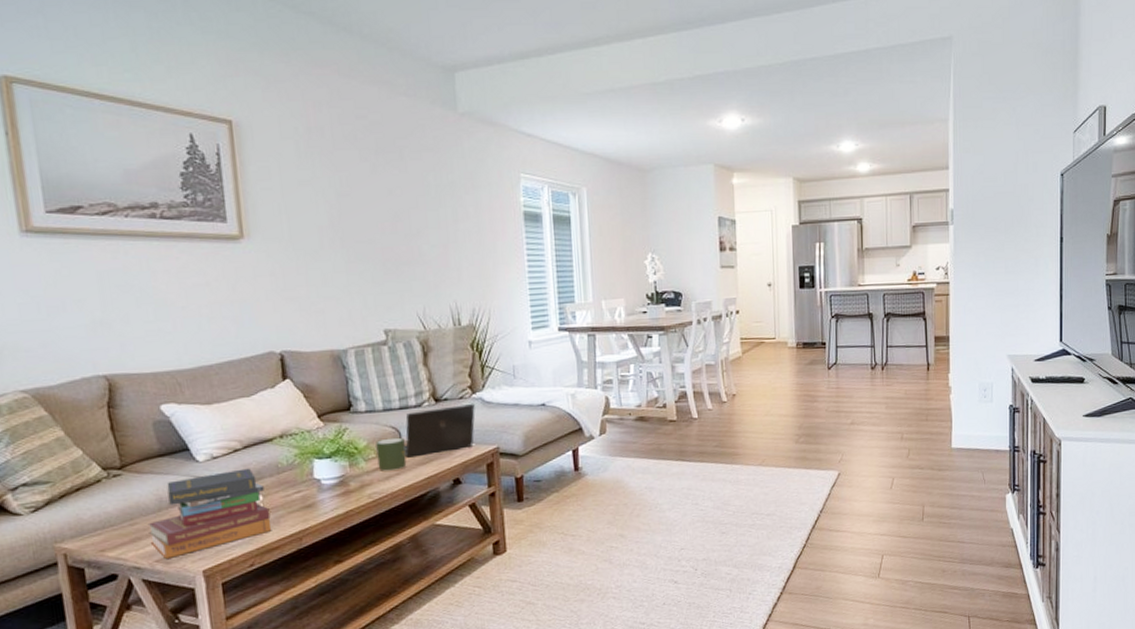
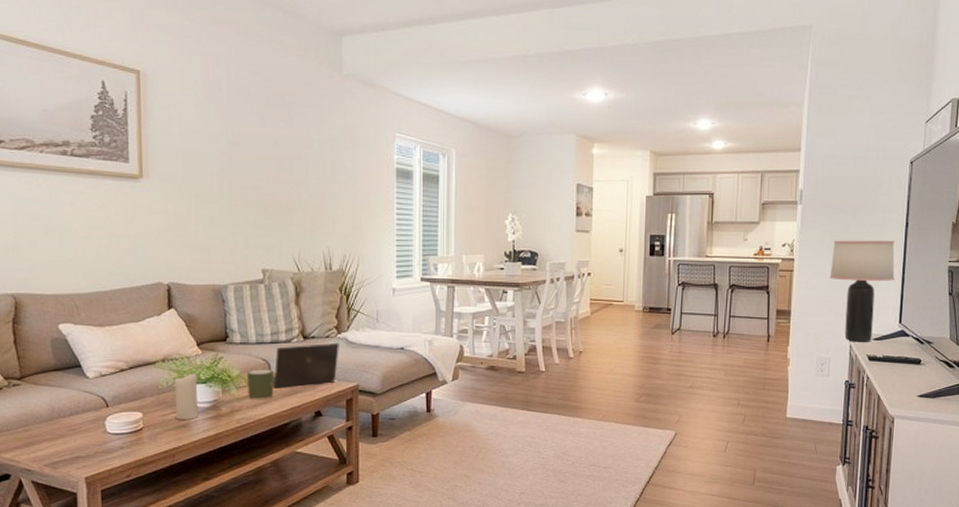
books: present [147,468,272,559] -> none [40,387,149,464]
candle: none [295,448,326,500] -> present [174,373,199,420]
table lamp: none [986,256,1053,365] -> present [829,240,895,342]

